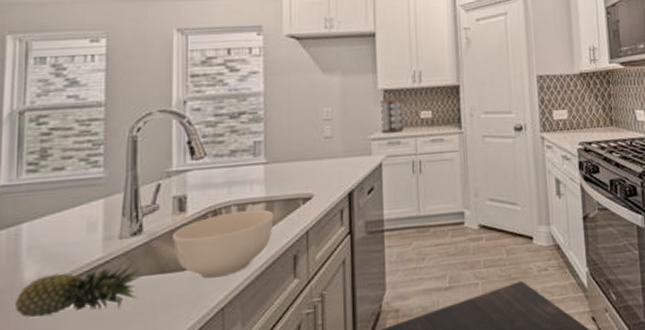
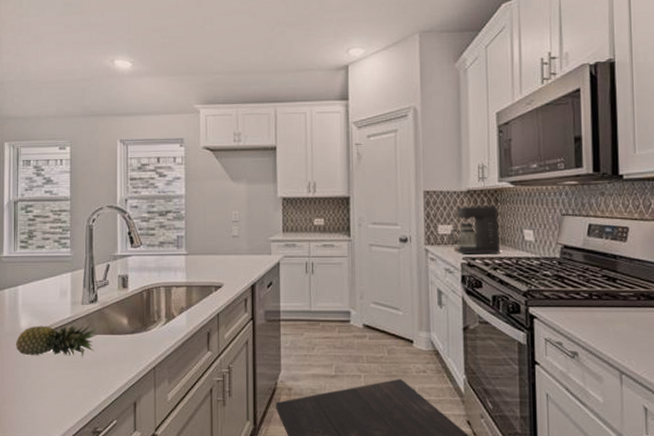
bowl: present [173,209,274,279] -> none [118,292,192,343]
spice rack: present [380,94,404,133] -> none [279,202,299,236]
coffee maker: none [564,87,615,140] -> present [449,206,501,254]

